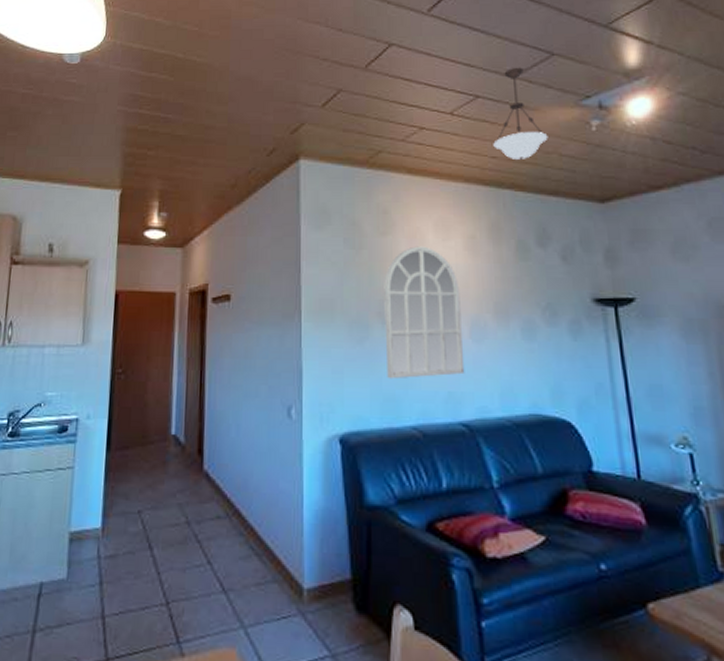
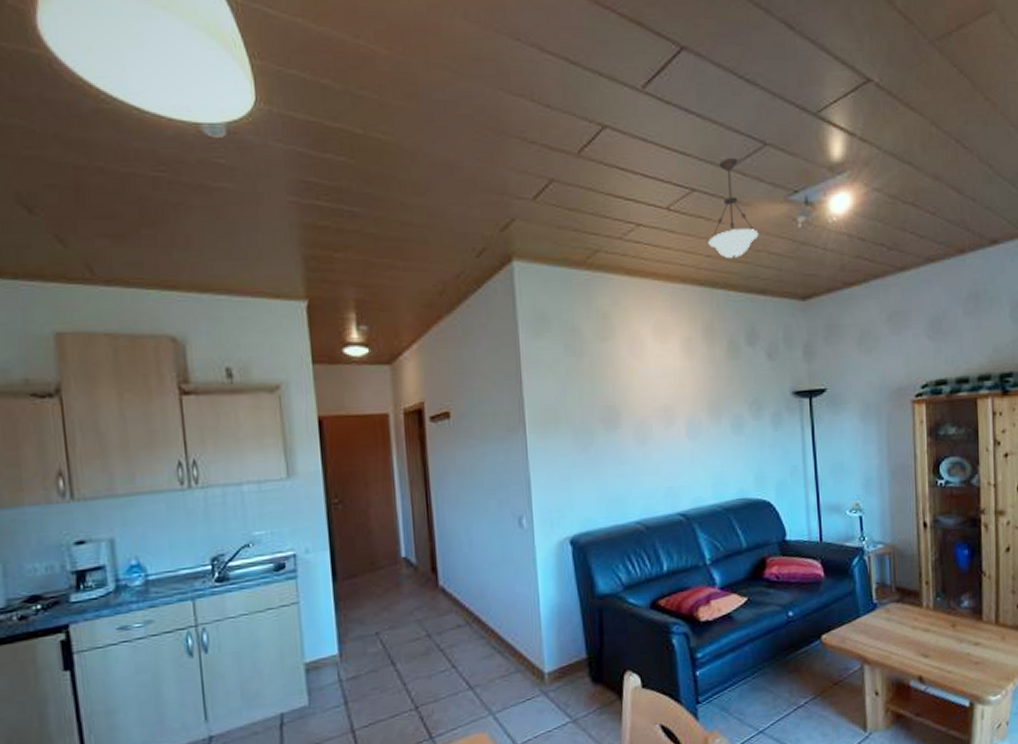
mirror: present [384,246,465,379] -> none [606,350,682,481]

